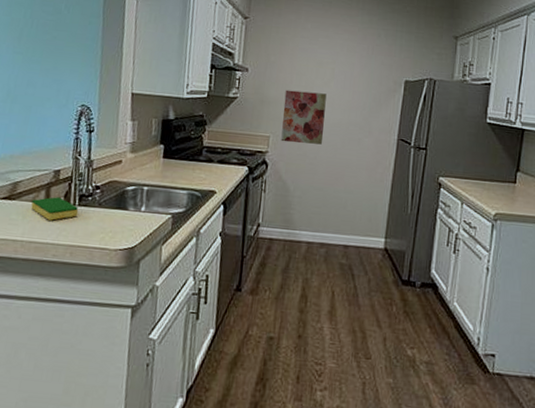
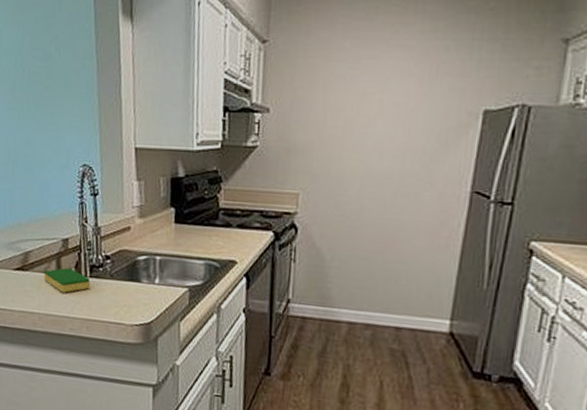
wall art: present [281,89,327,145] -> none [313,133,372,202]

